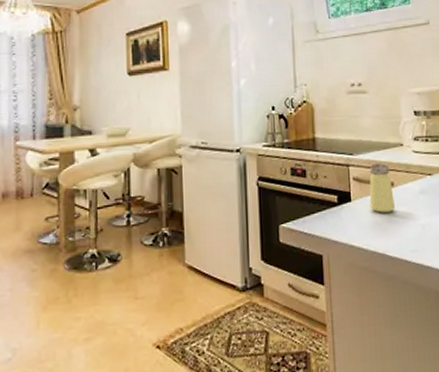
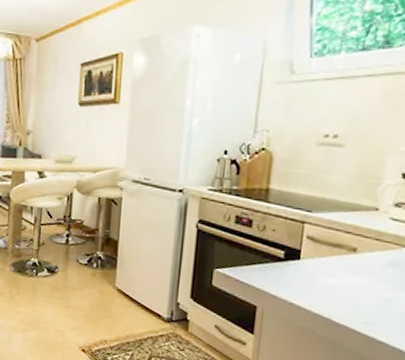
saltshaker: present [369,163,395,213] -> none [321,225,355,279]

